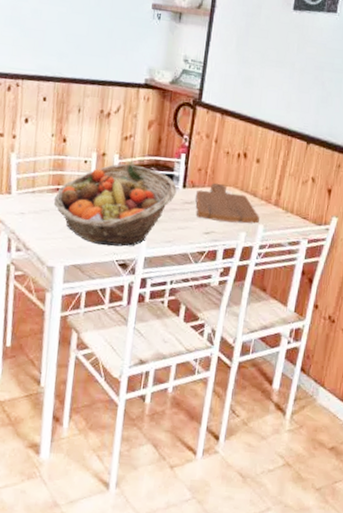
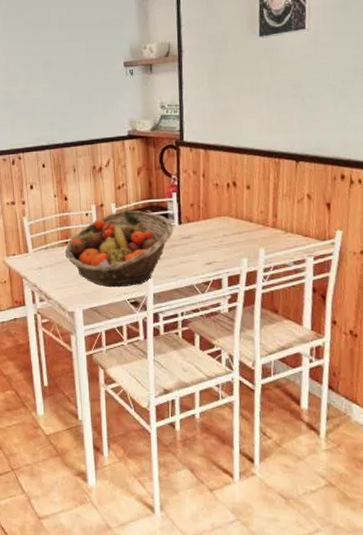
cutting board: present [195,183,259,224] -> none [193,214,259,251]

